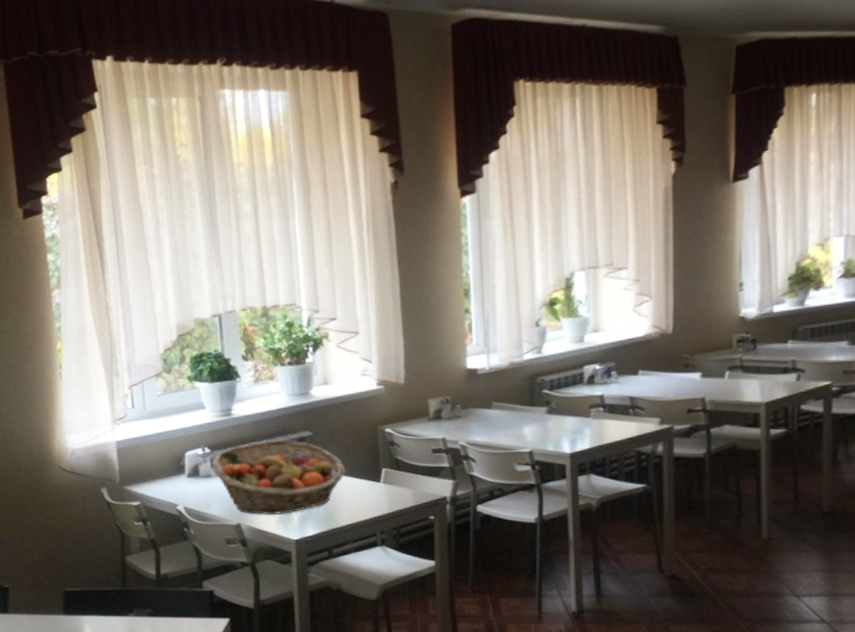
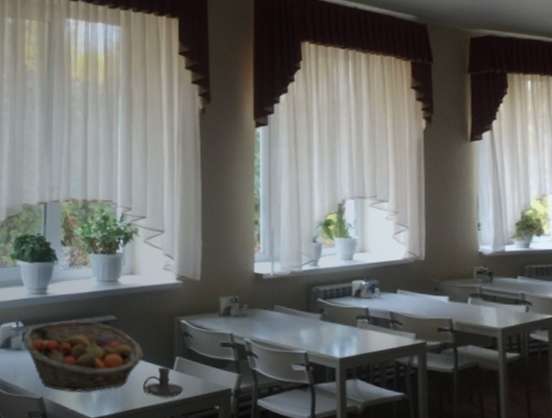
candle holder: none [348,480,394,513] -> present [143,367,184,398]

